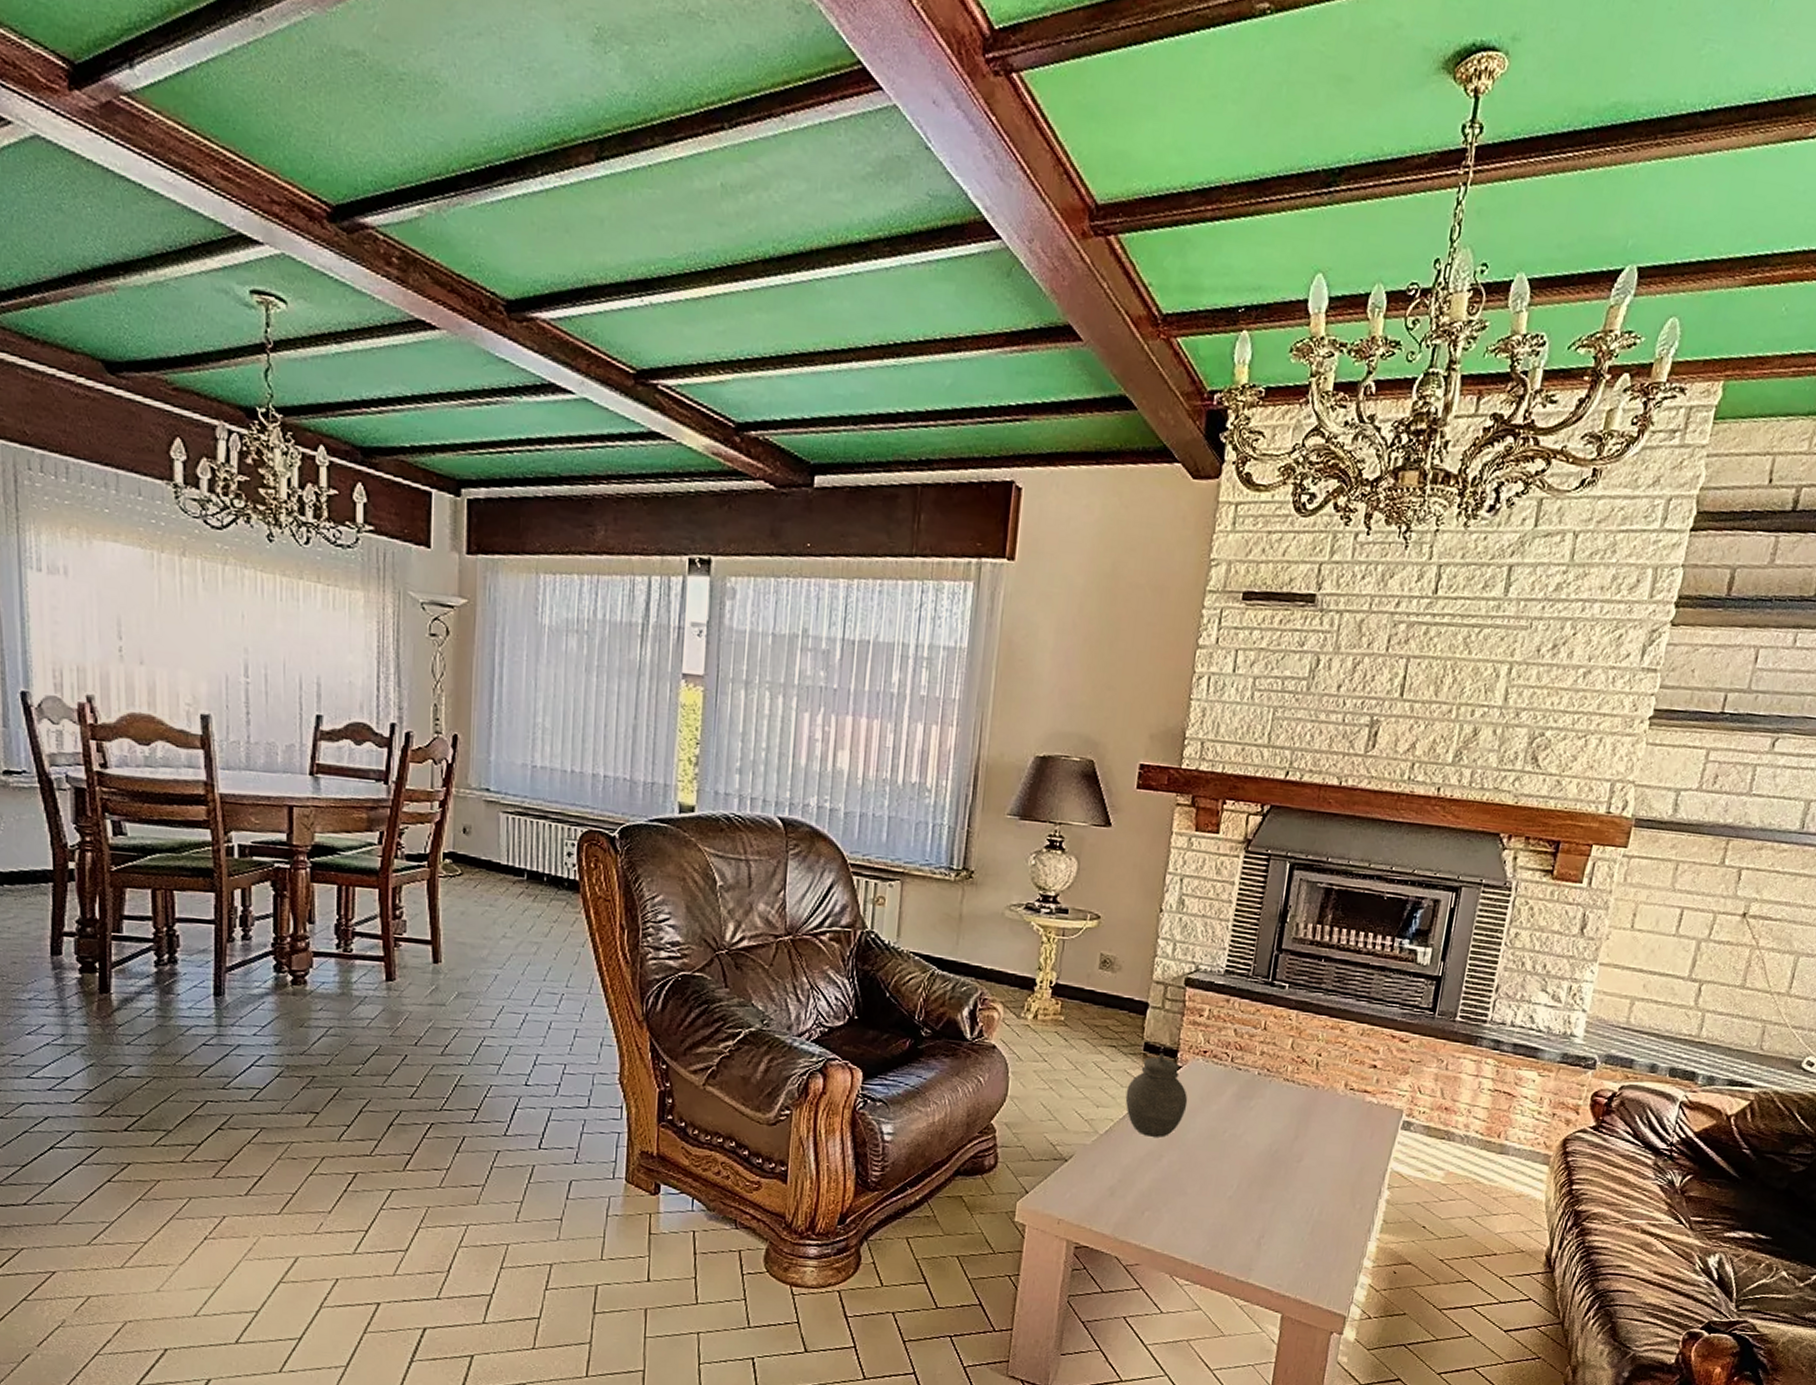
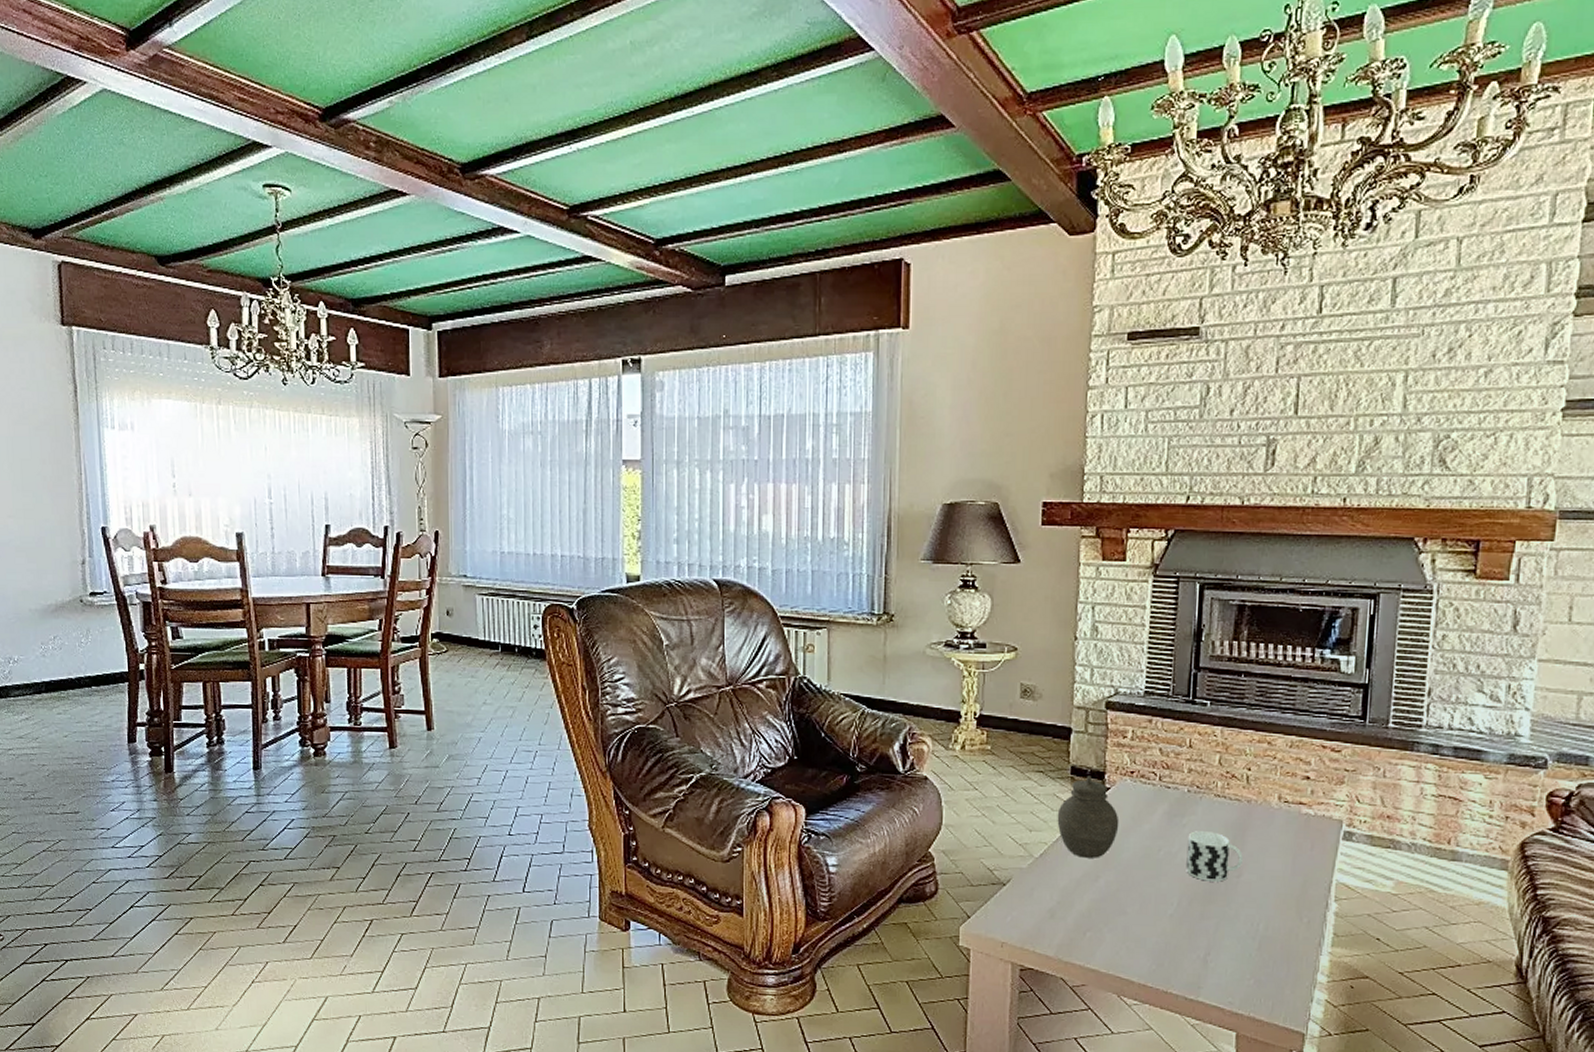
cup: none [1248,1114,1305,1166] -> present [1186,831,1243,882]

